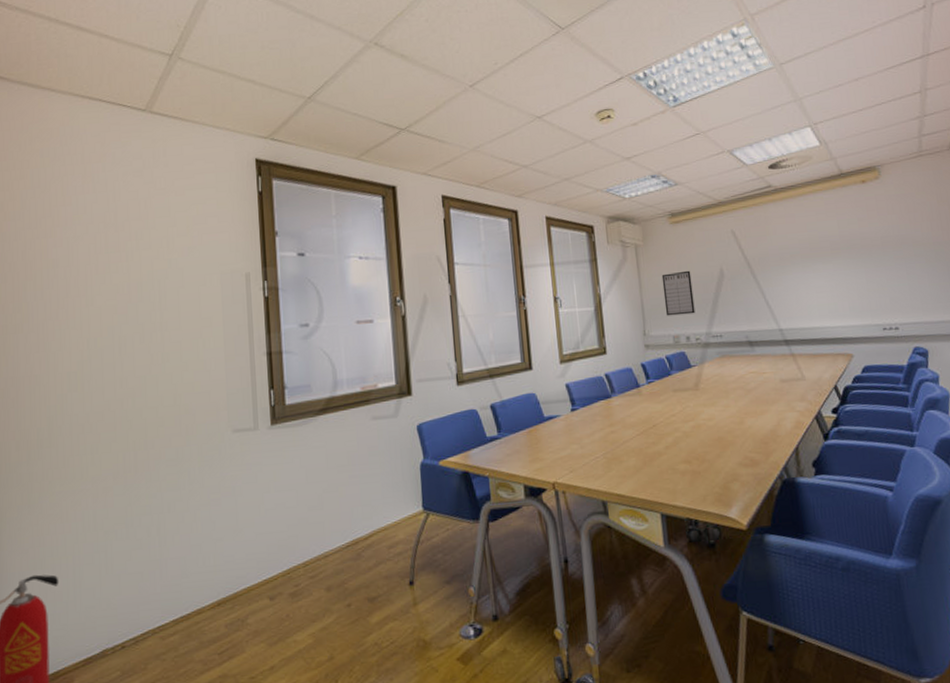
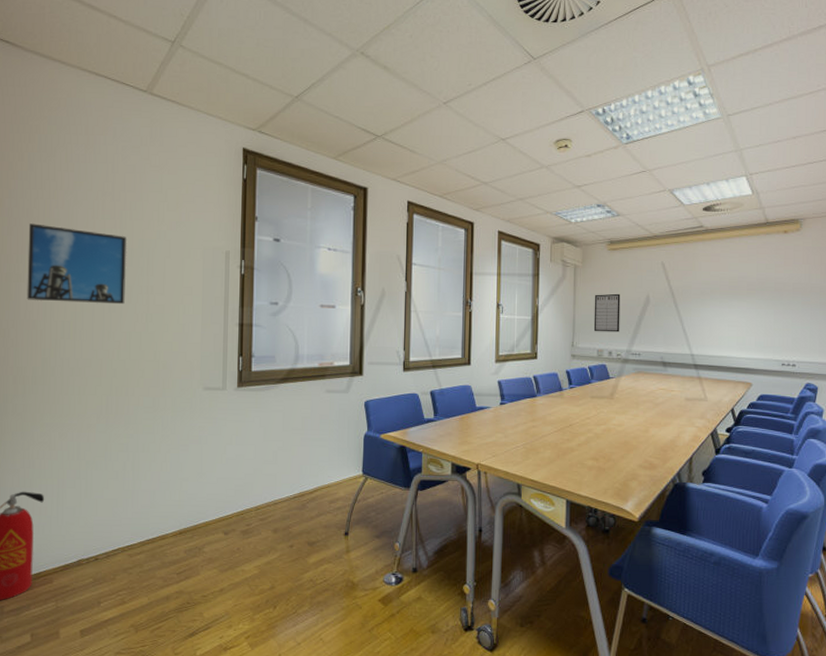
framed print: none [24,266,137,353] -> present [27,223,126,305]

